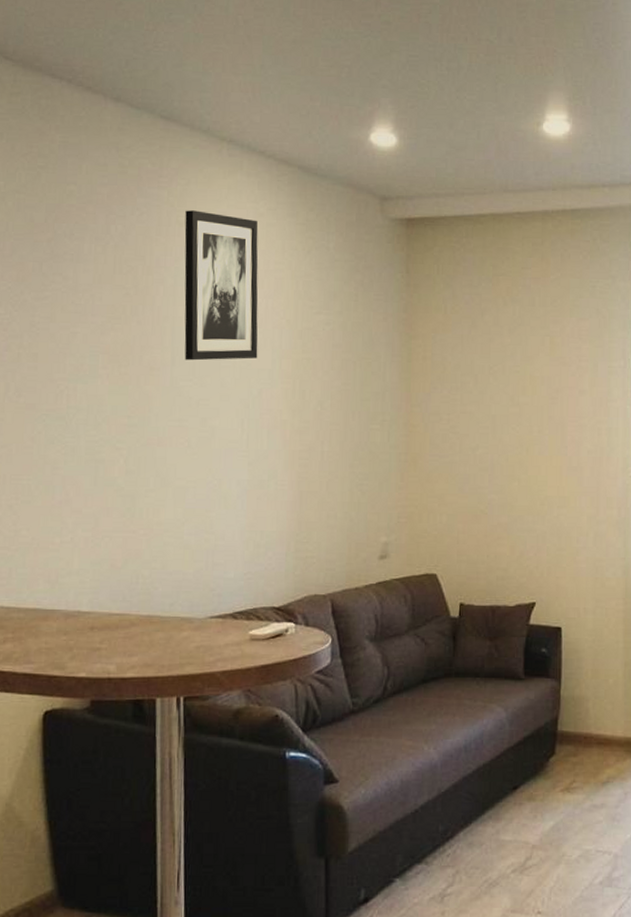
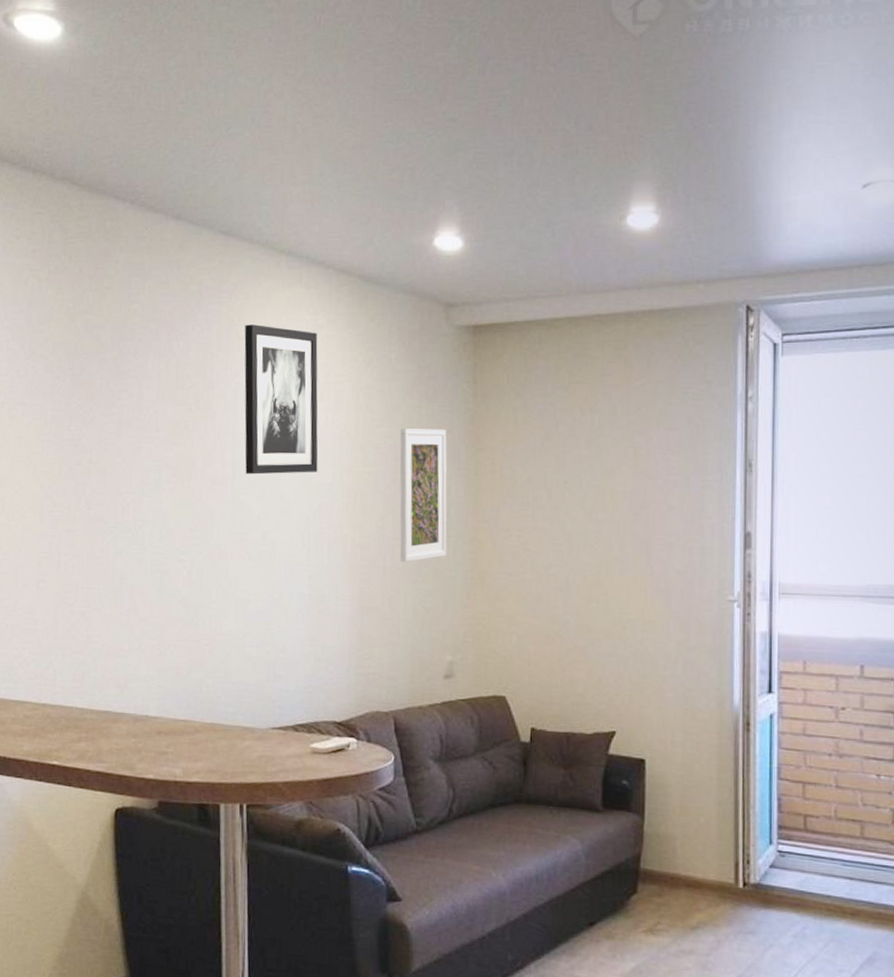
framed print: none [337,316,382,447] -> present [400,428,447,563]

